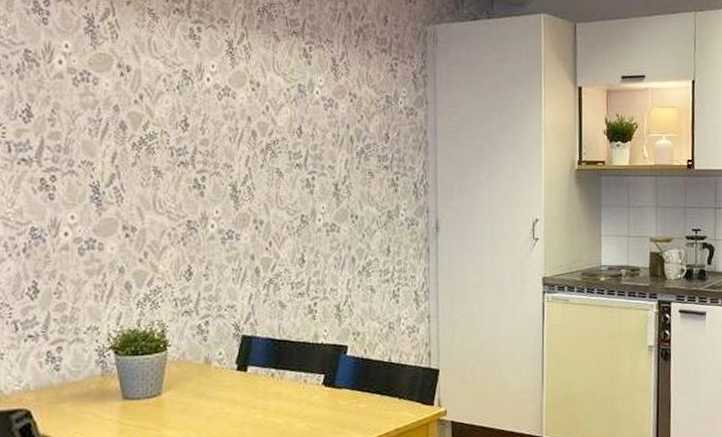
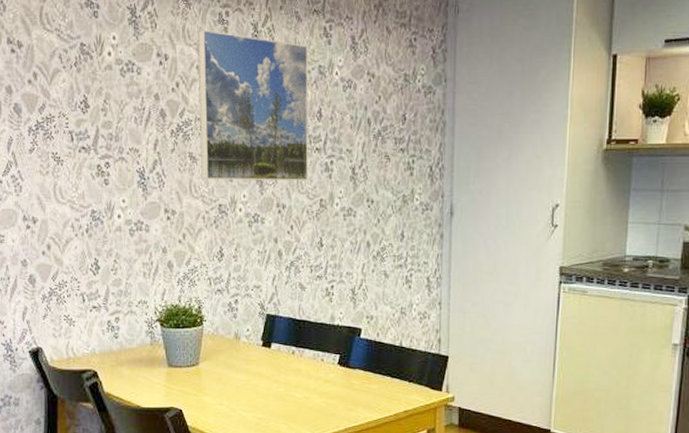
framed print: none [165,43,289,197] -> present [197,29,309,182]

